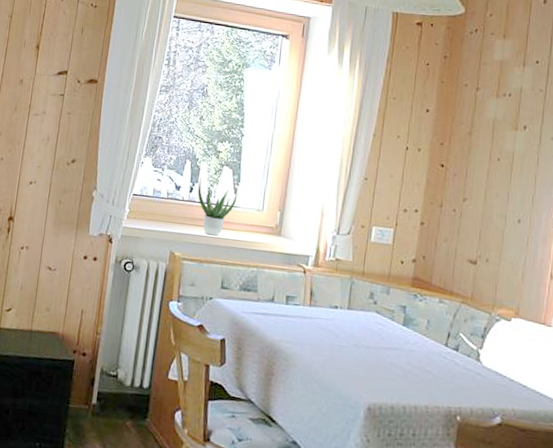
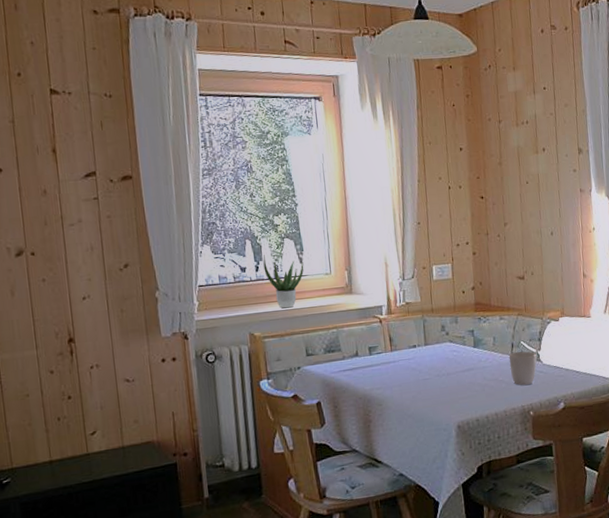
cup: none [441,343,476,385] -> present [508,351,537,386]

